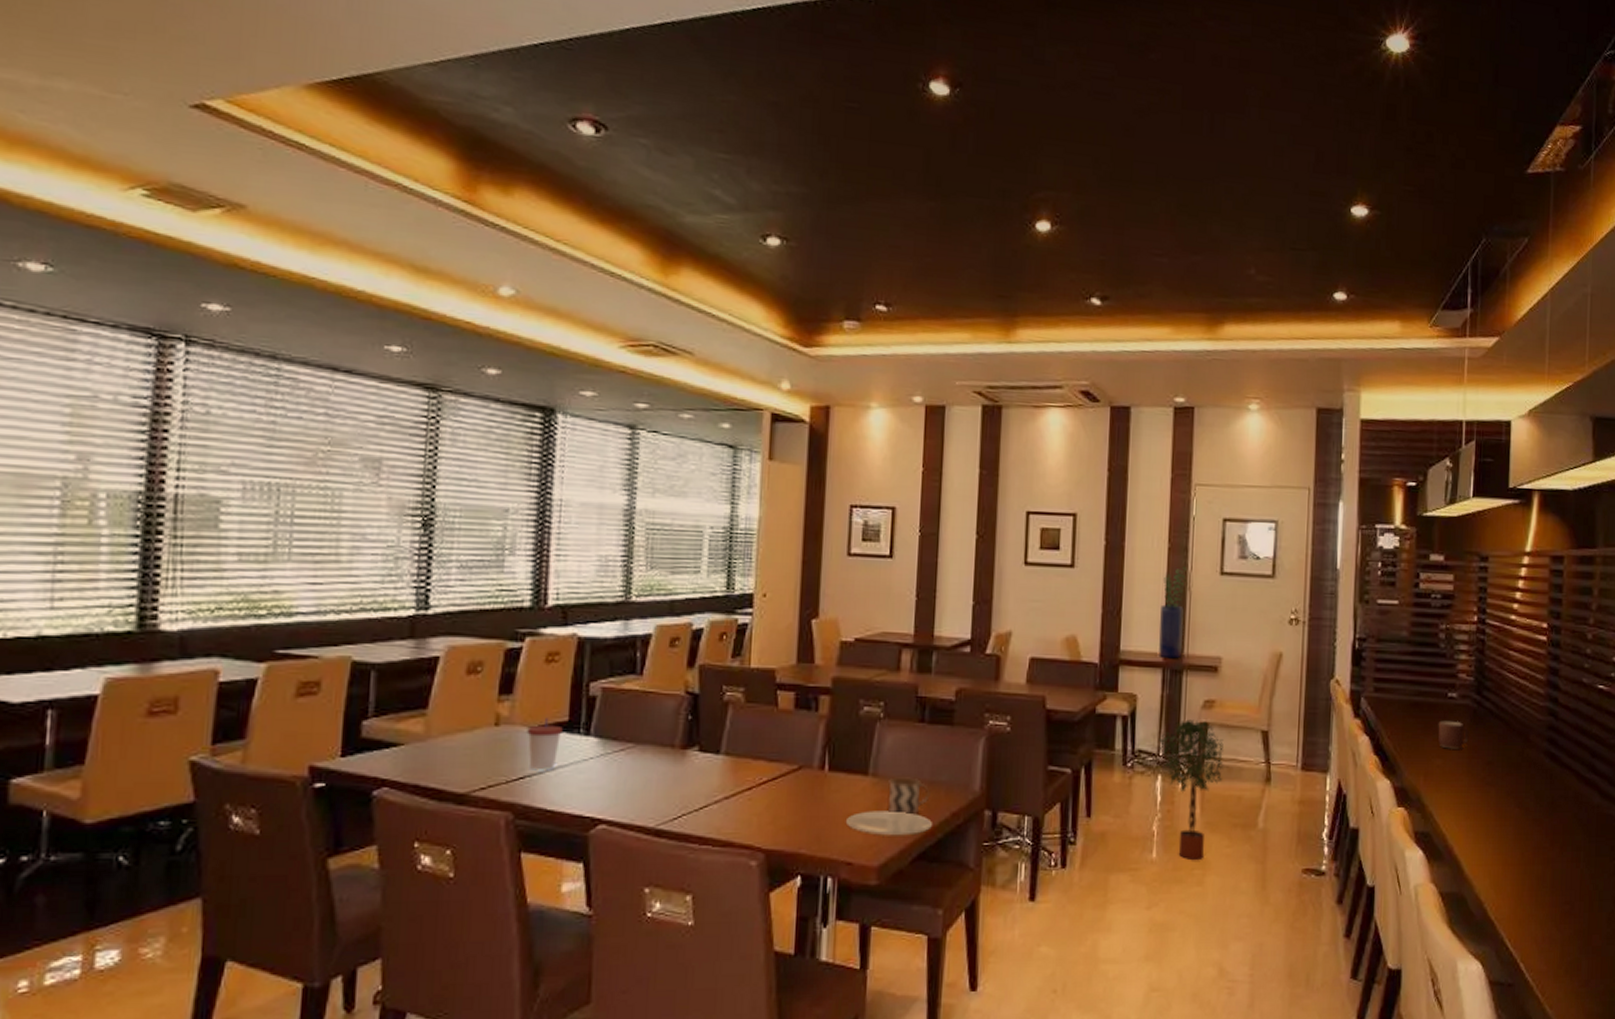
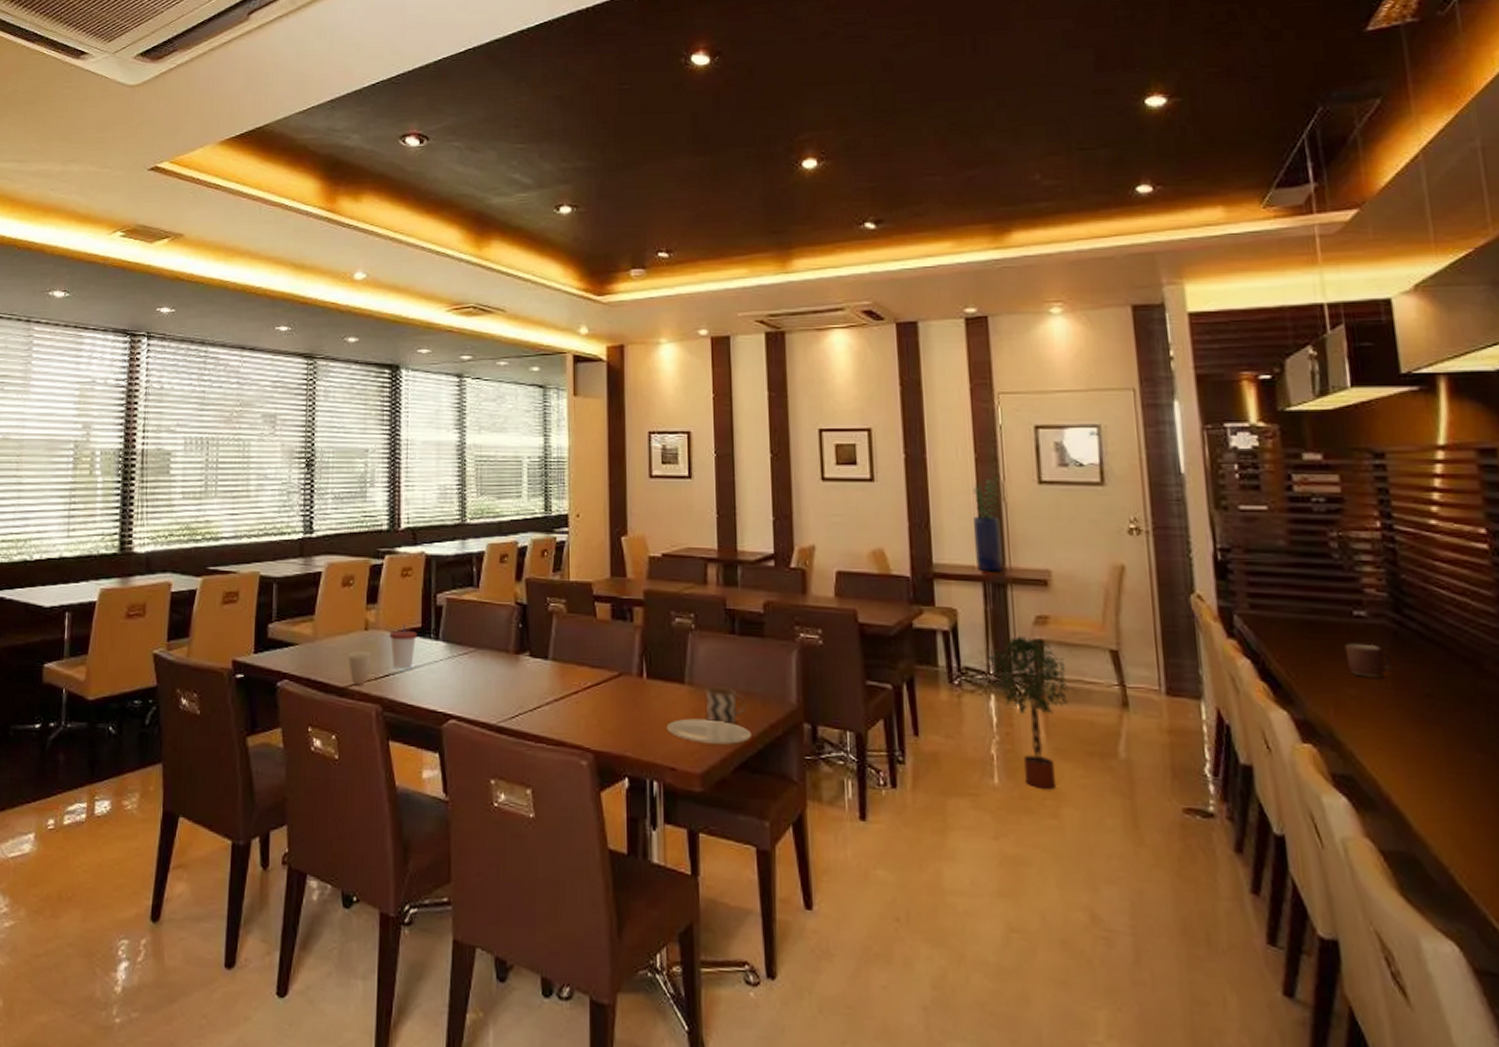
cup: none [472,750,504,789] -> present [349,651,372,685]

